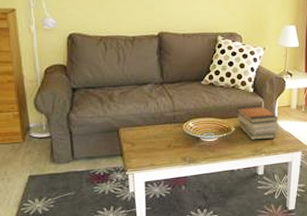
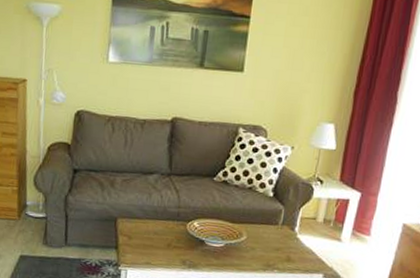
book stack: present [236,105,279,140] -> none [250,211,300,255]

